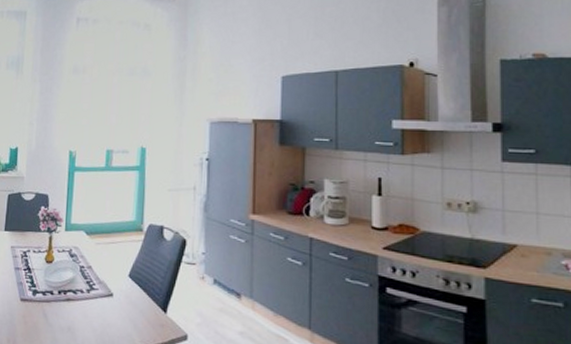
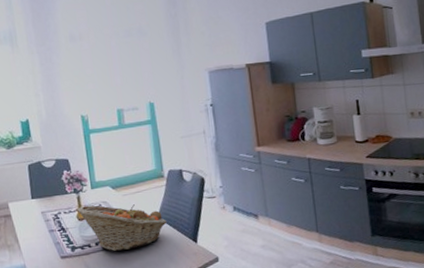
fruit basket: none [46,248,137,306] -> present [76,204,167,251]

